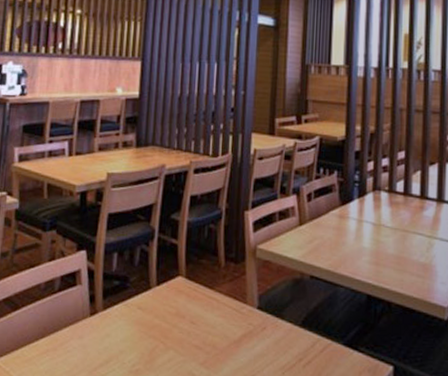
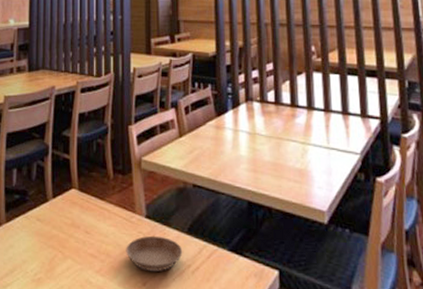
saucer: none [234,327,295,365] -> present [126,235,183,271]

